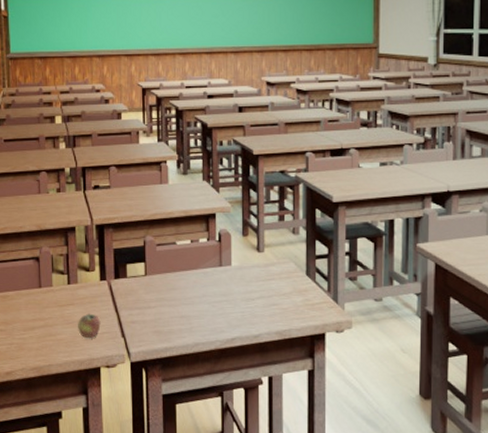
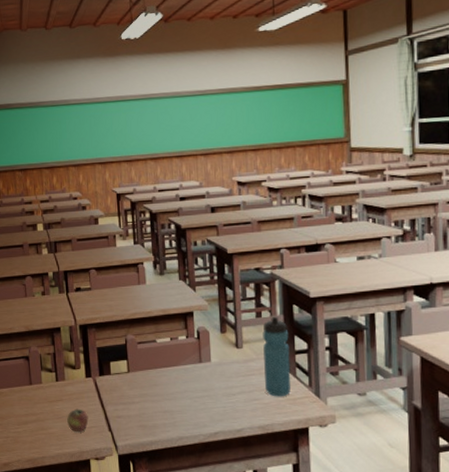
water bottle: none [284,220,310,302] -> present [263,316,291,397]

